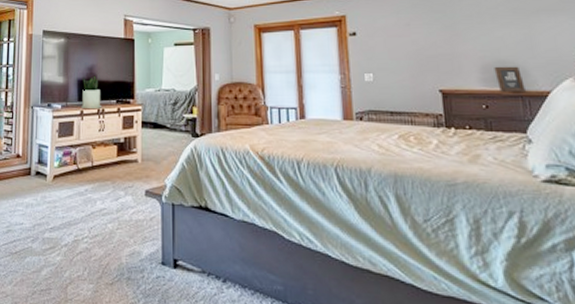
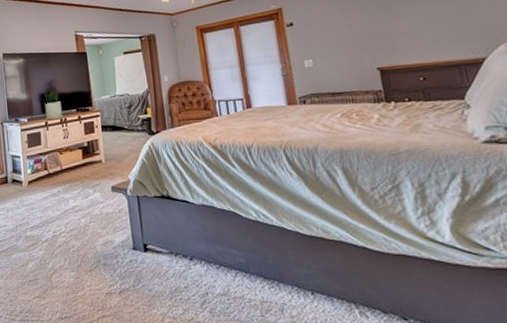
picture frame: present [494,66,526,93] -> none [429,37,461,64]

